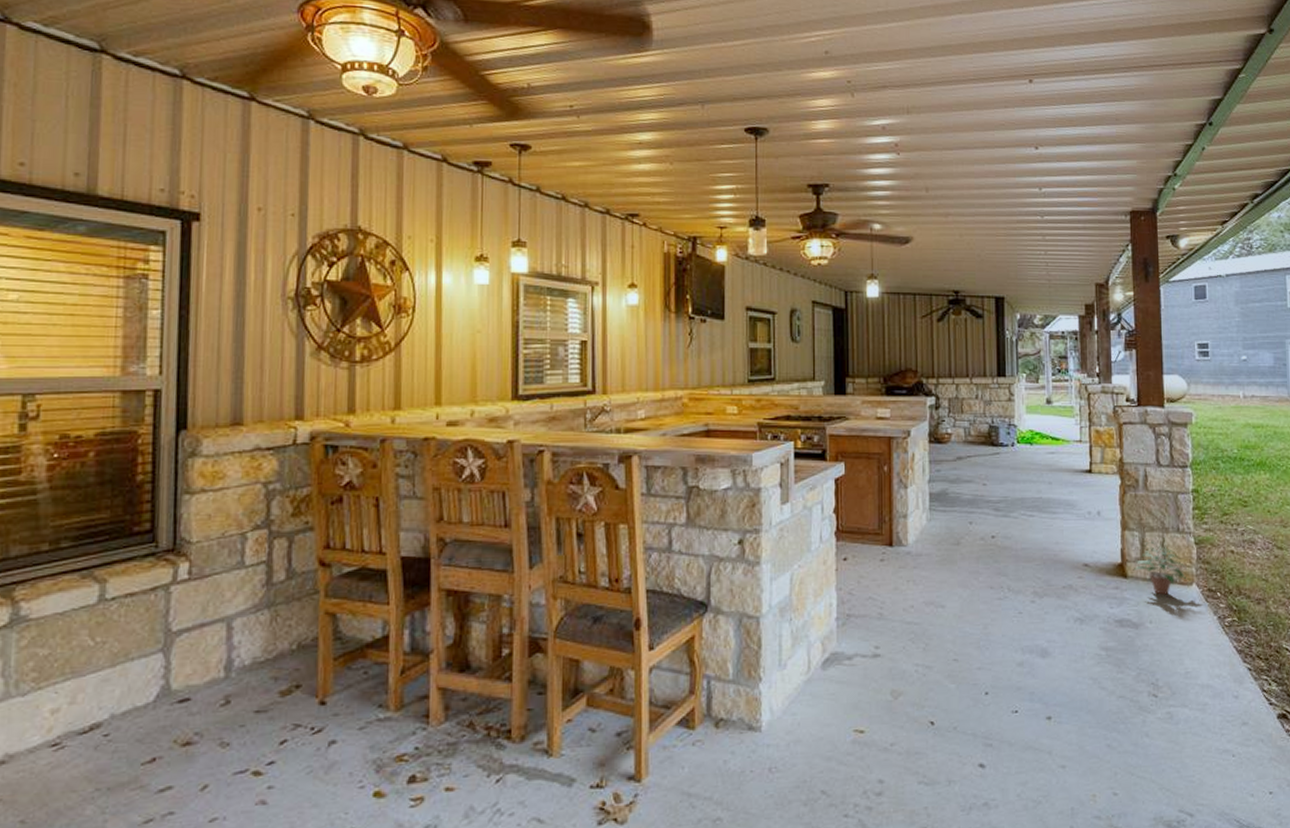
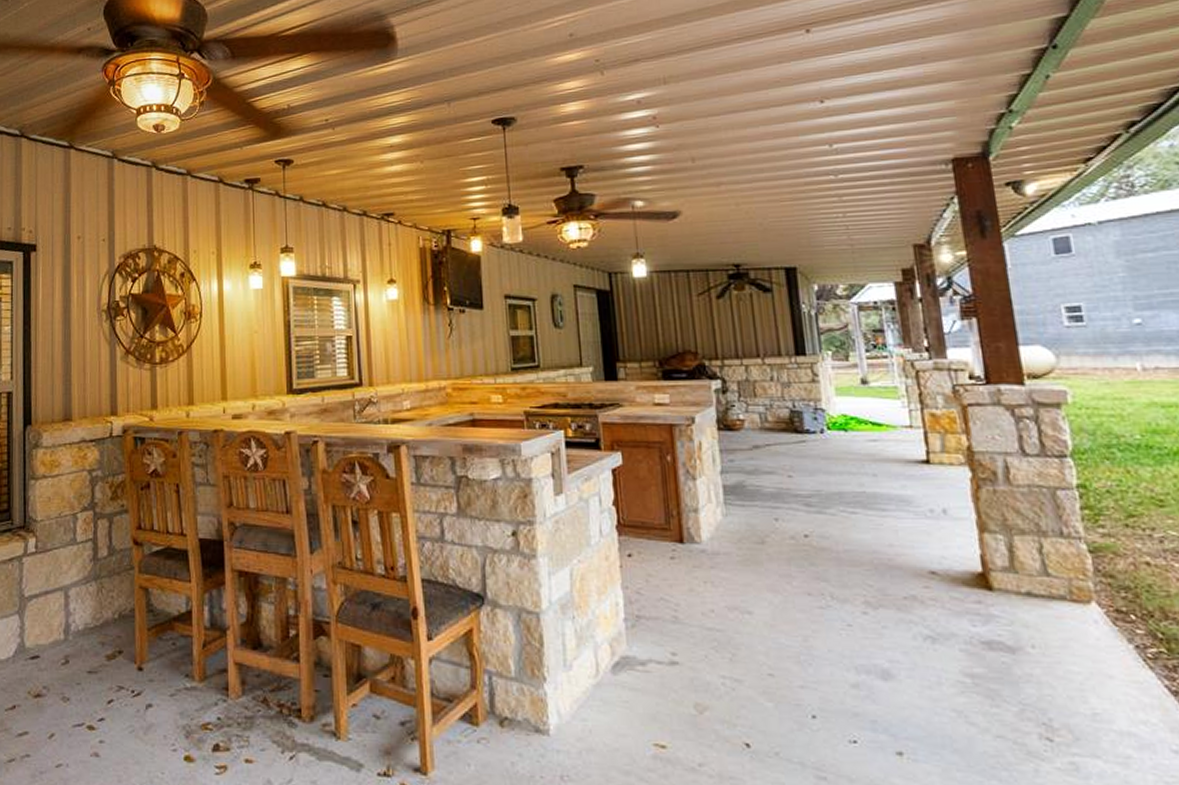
potted plant: present [1133,539,1191,595] -> none [1000,545,1088,614]

